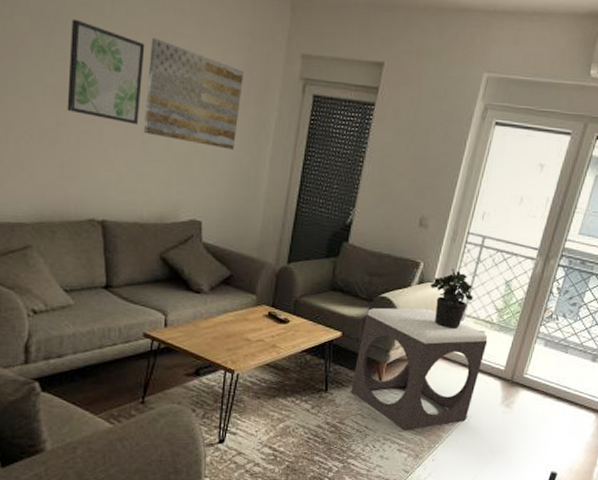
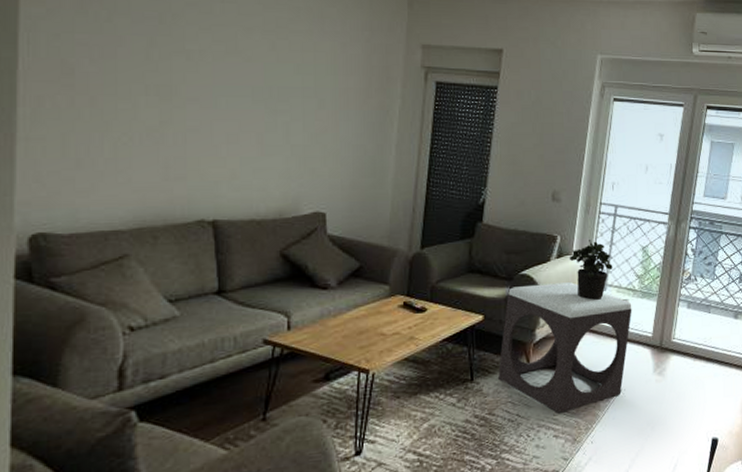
wall art: present [67,19,145,125] -> none [172,19,259,120]
wall art: present [143,37,243,150] -> none [258,34,364,139]

